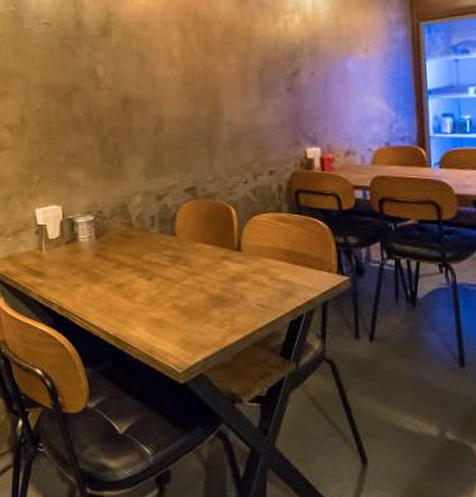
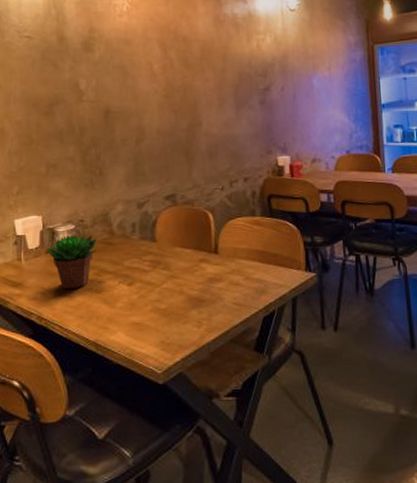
succulent plant: none [66,225,116,281] -> present [46,234,97,290]

